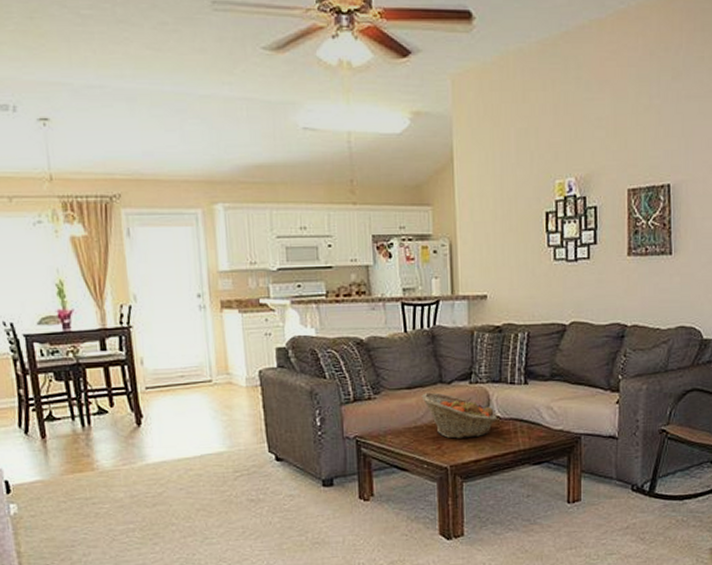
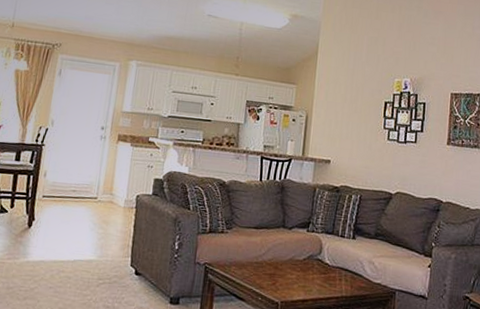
fruit basket: present [421,392,497,439] -> none [265,234,326,280]

